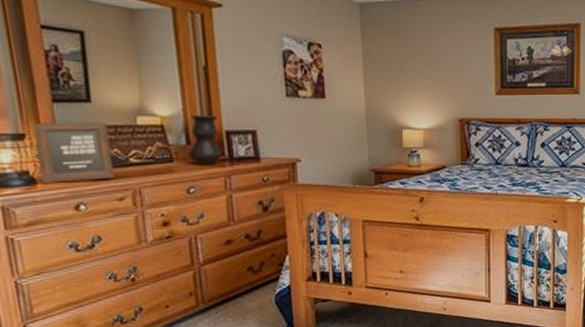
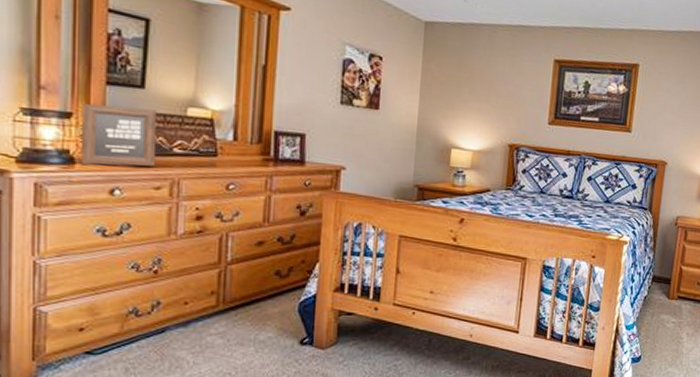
vase: present [189,114,222,166] -> none [234,111,269,165]

